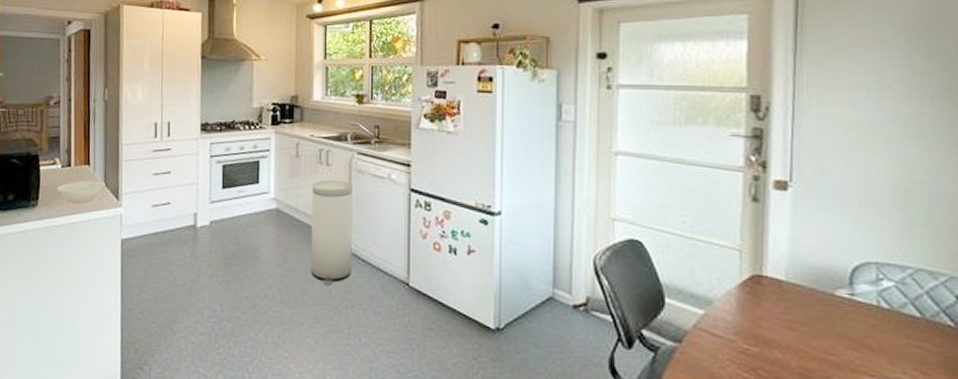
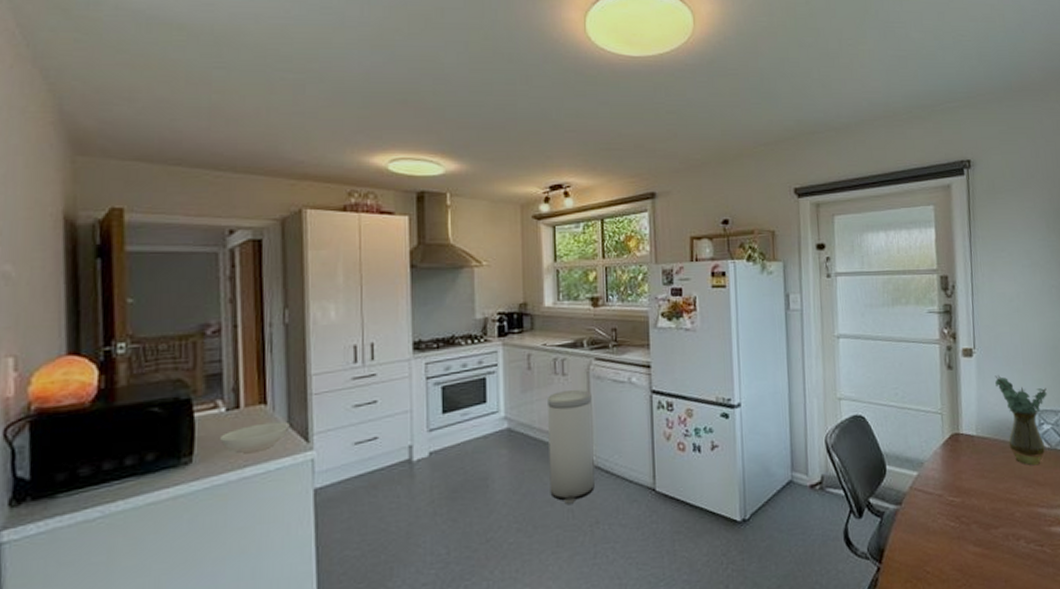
vase: none [817,215,891,327] -> present [995,375,1047,466]

